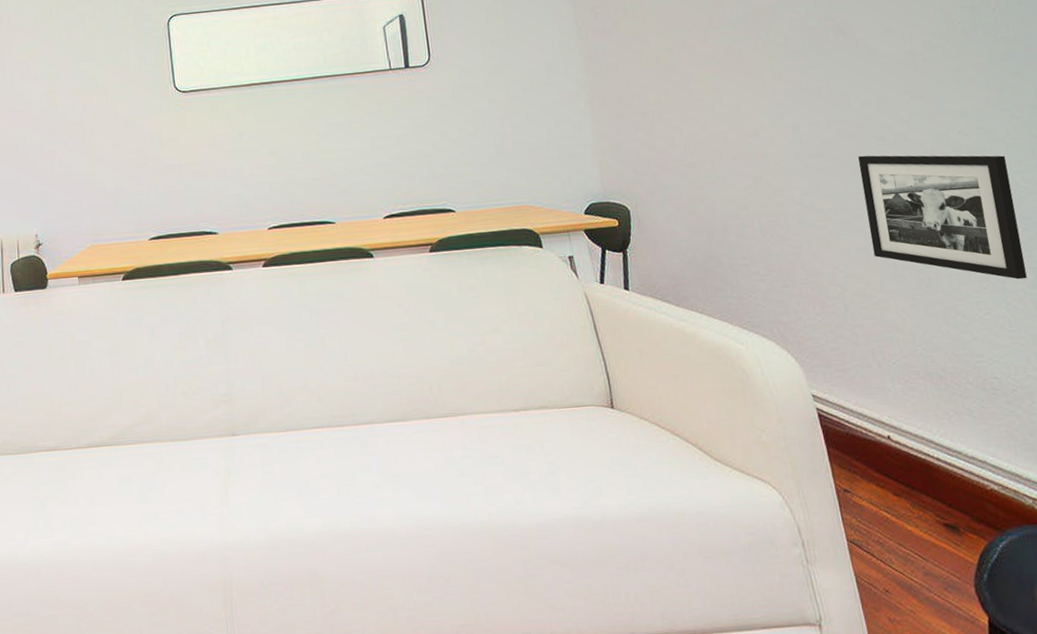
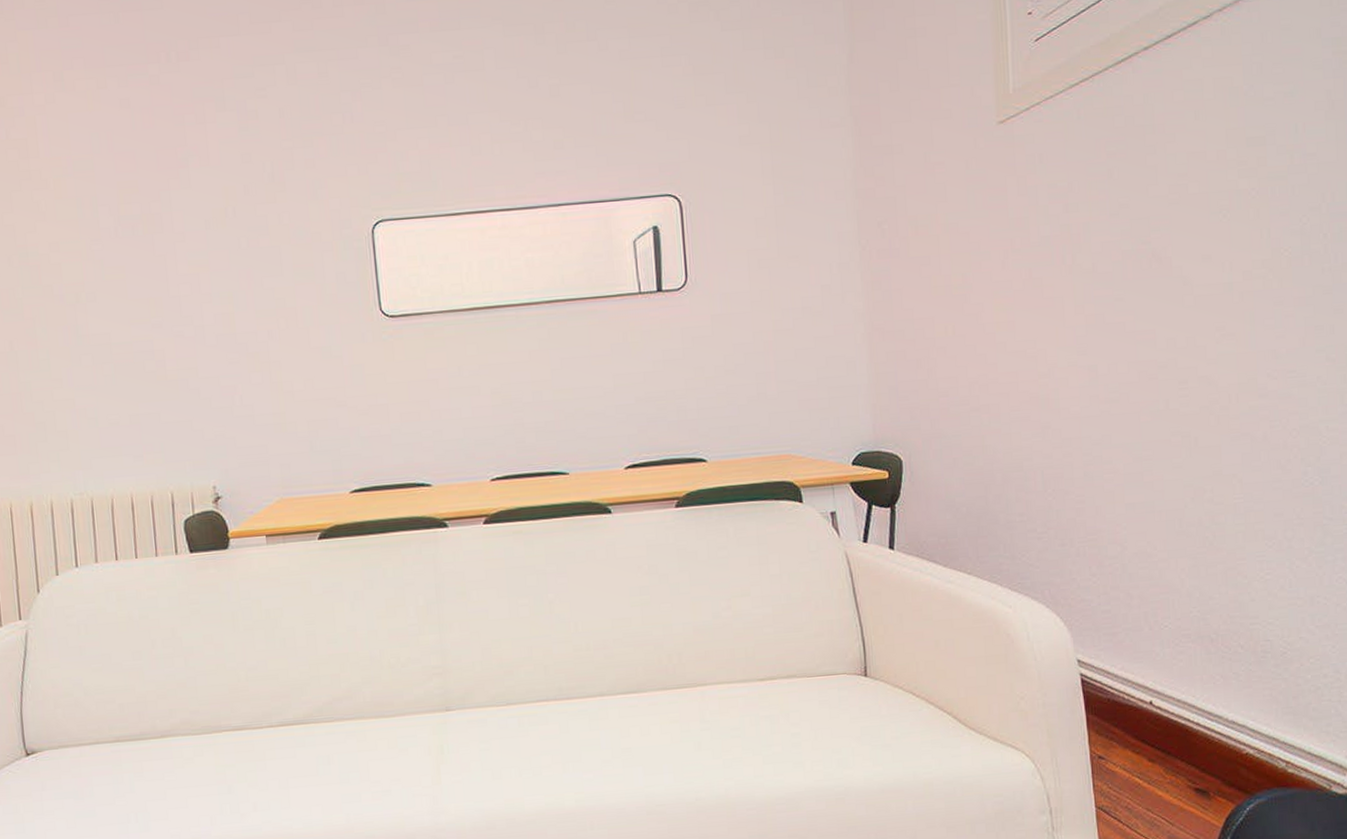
picture frame: present [858,155,1027,280] -> none [1156,400,1316,537]

